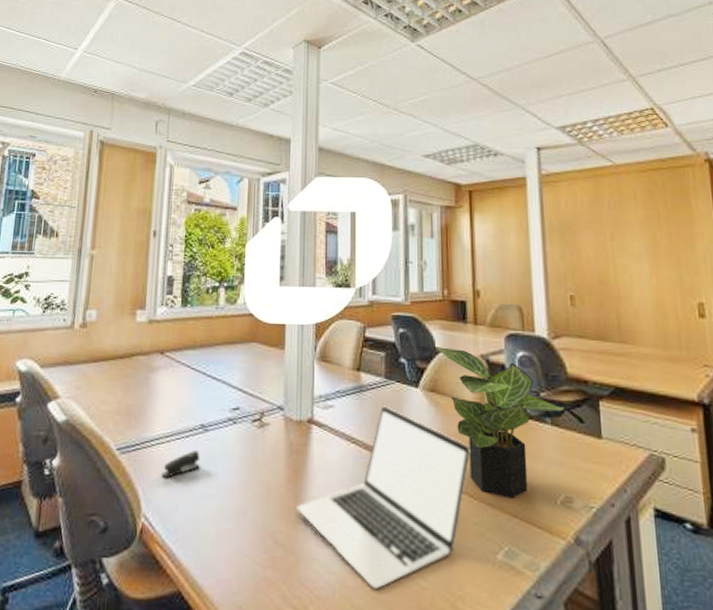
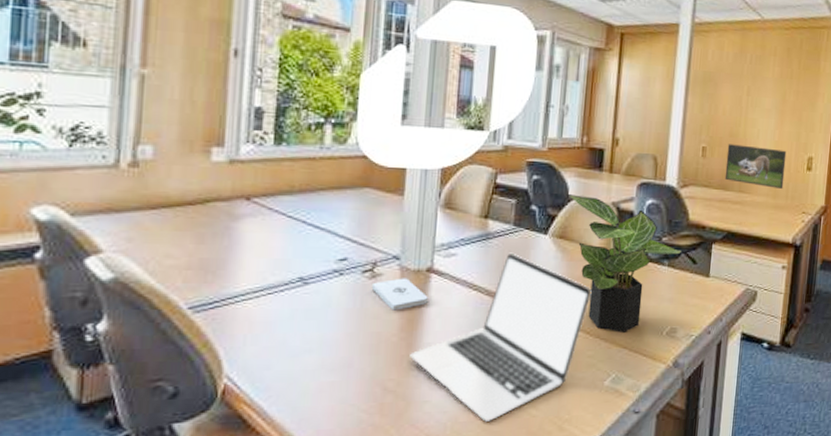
stapler: present [161,451,200,478] -> none [248,305,298,335]
notepad: none [260,428,310,460] -> present [371,278,428,310]
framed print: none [598,291,674,339] -> present [724,144,787,189]

